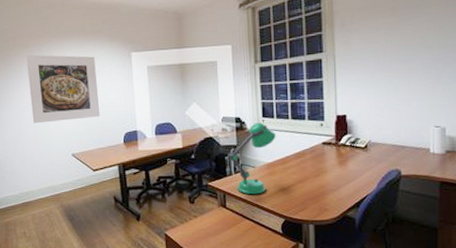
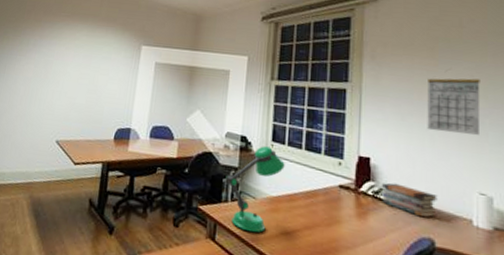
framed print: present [26,54,101,124] -> none [26,29,104,106]
book stack: none [356,131,402,155] -> present [381,183,437,218]
calendar: none [391,26,435,82] -> present [427,70,480,135]

